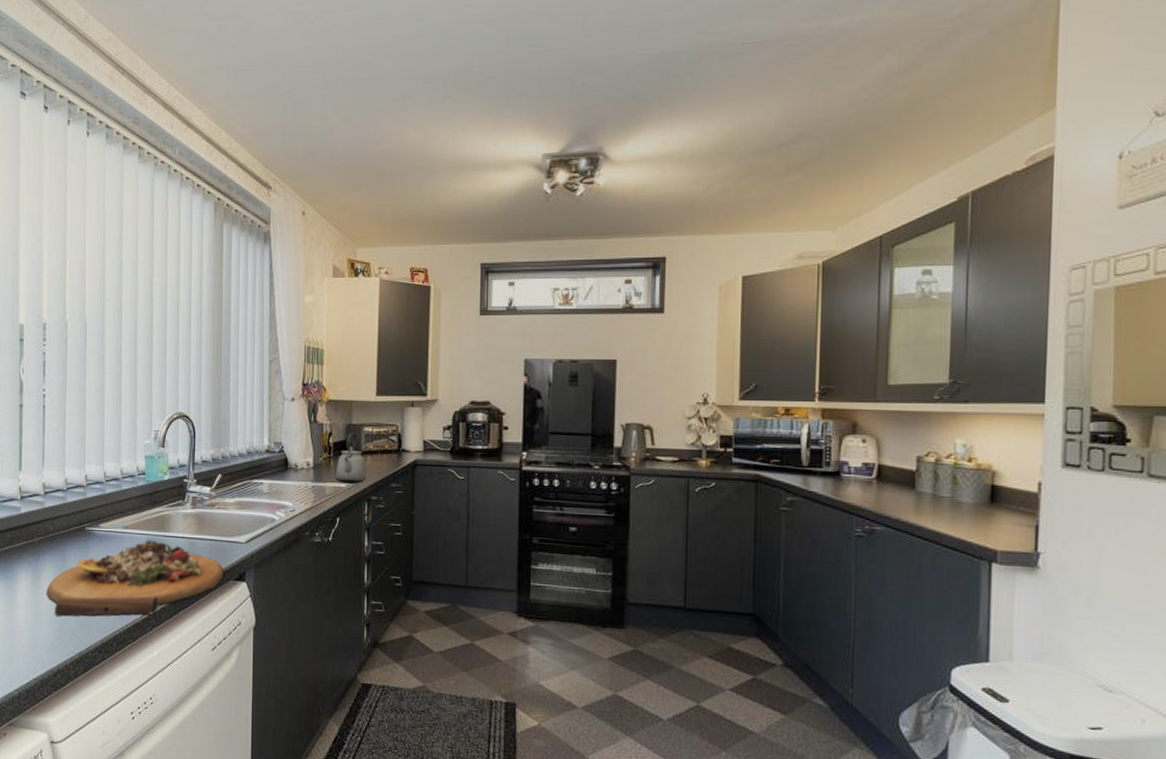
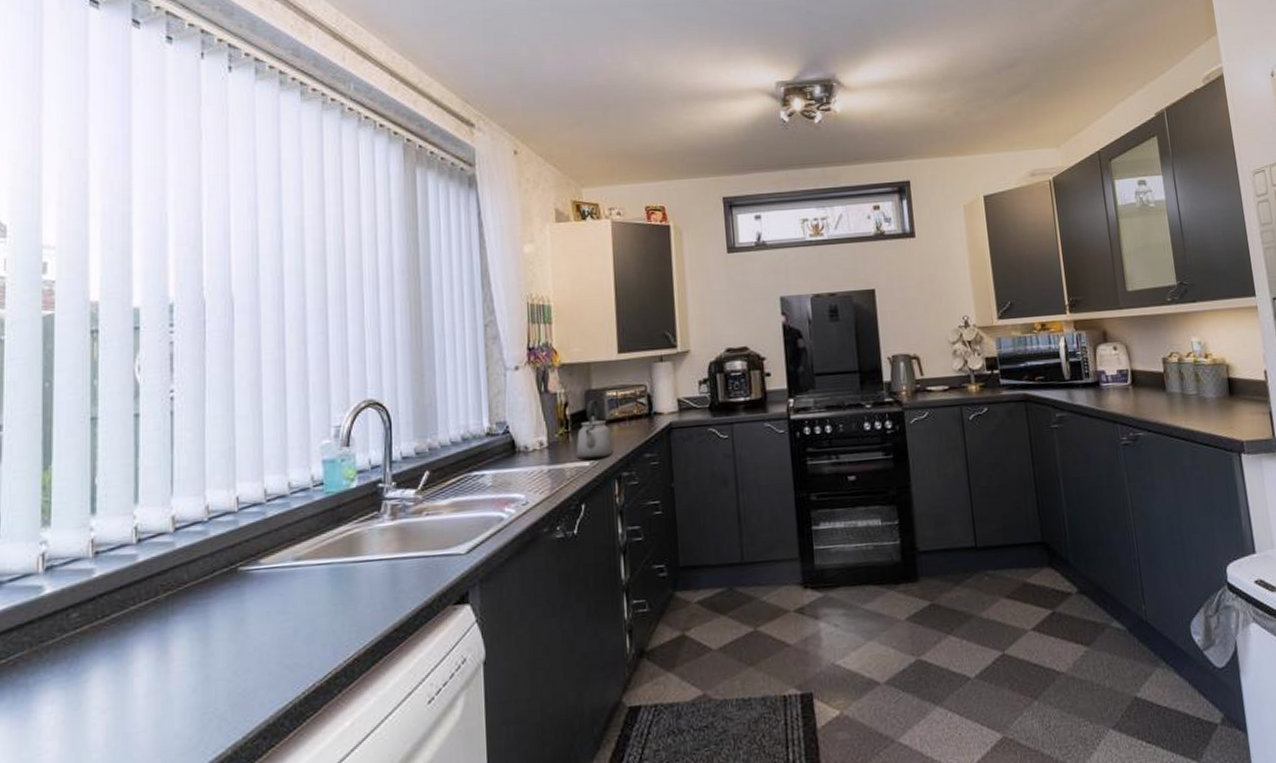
cutting board: present [46,540,225,616] -> none [179,569,440,699]

